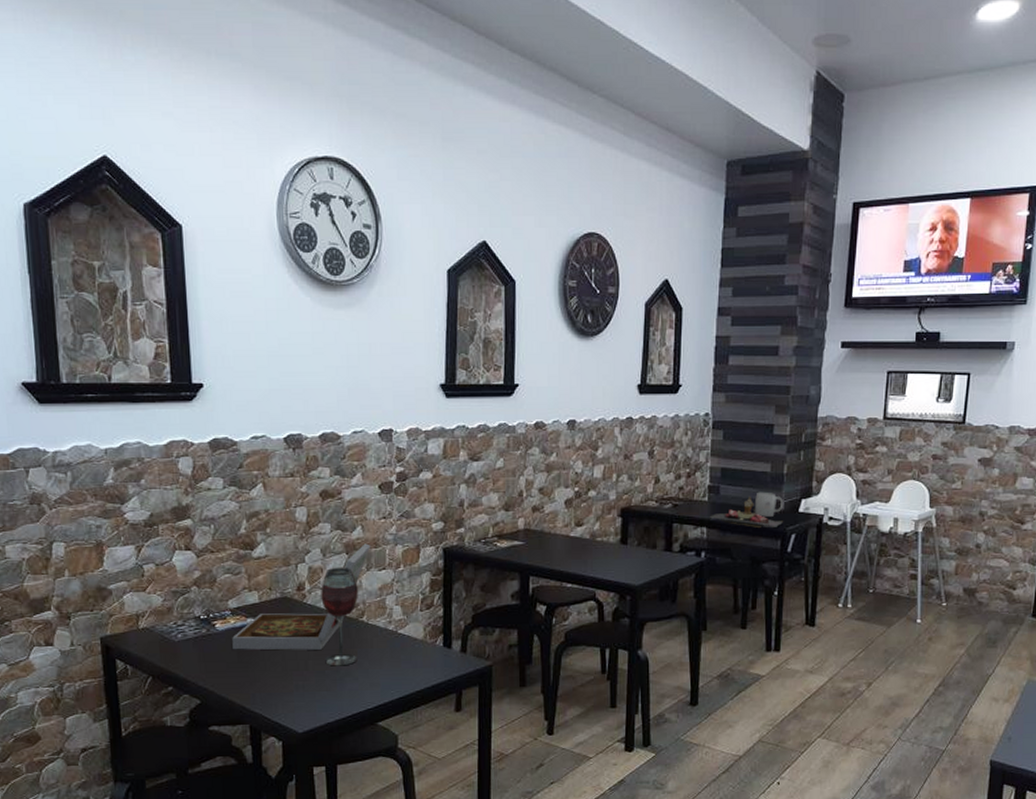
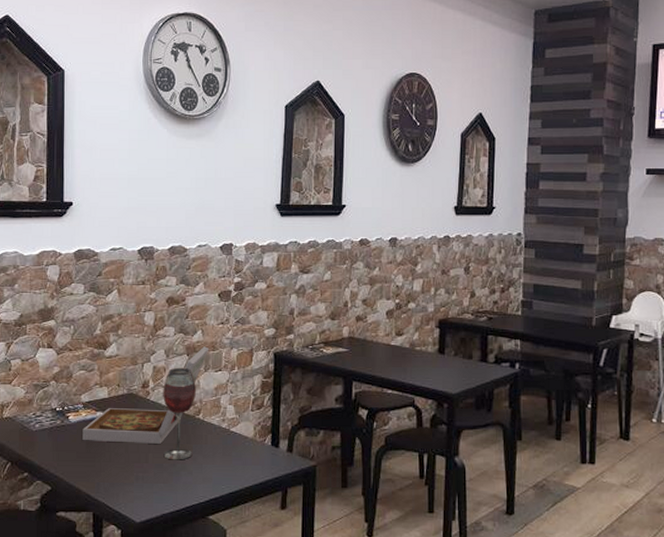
tray: present [709,497,784,528] -> none [522,312,596,342]
mug: present [754,491,783,517] -> none [566,307,594,331]

